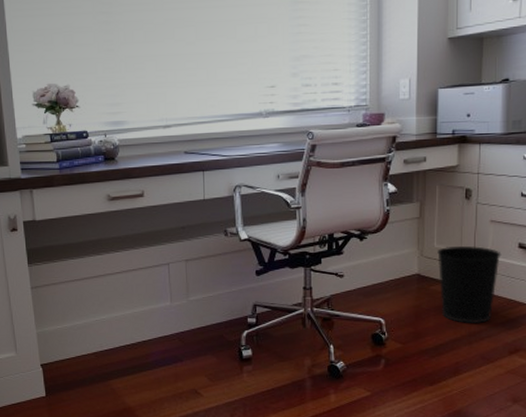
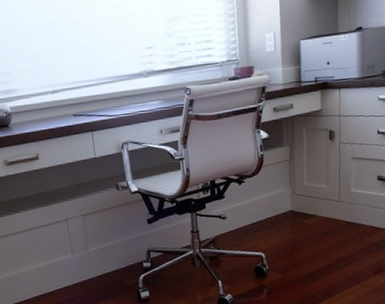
wastebasket: present [437,245,502,324] -> none [307,181,363,251]

